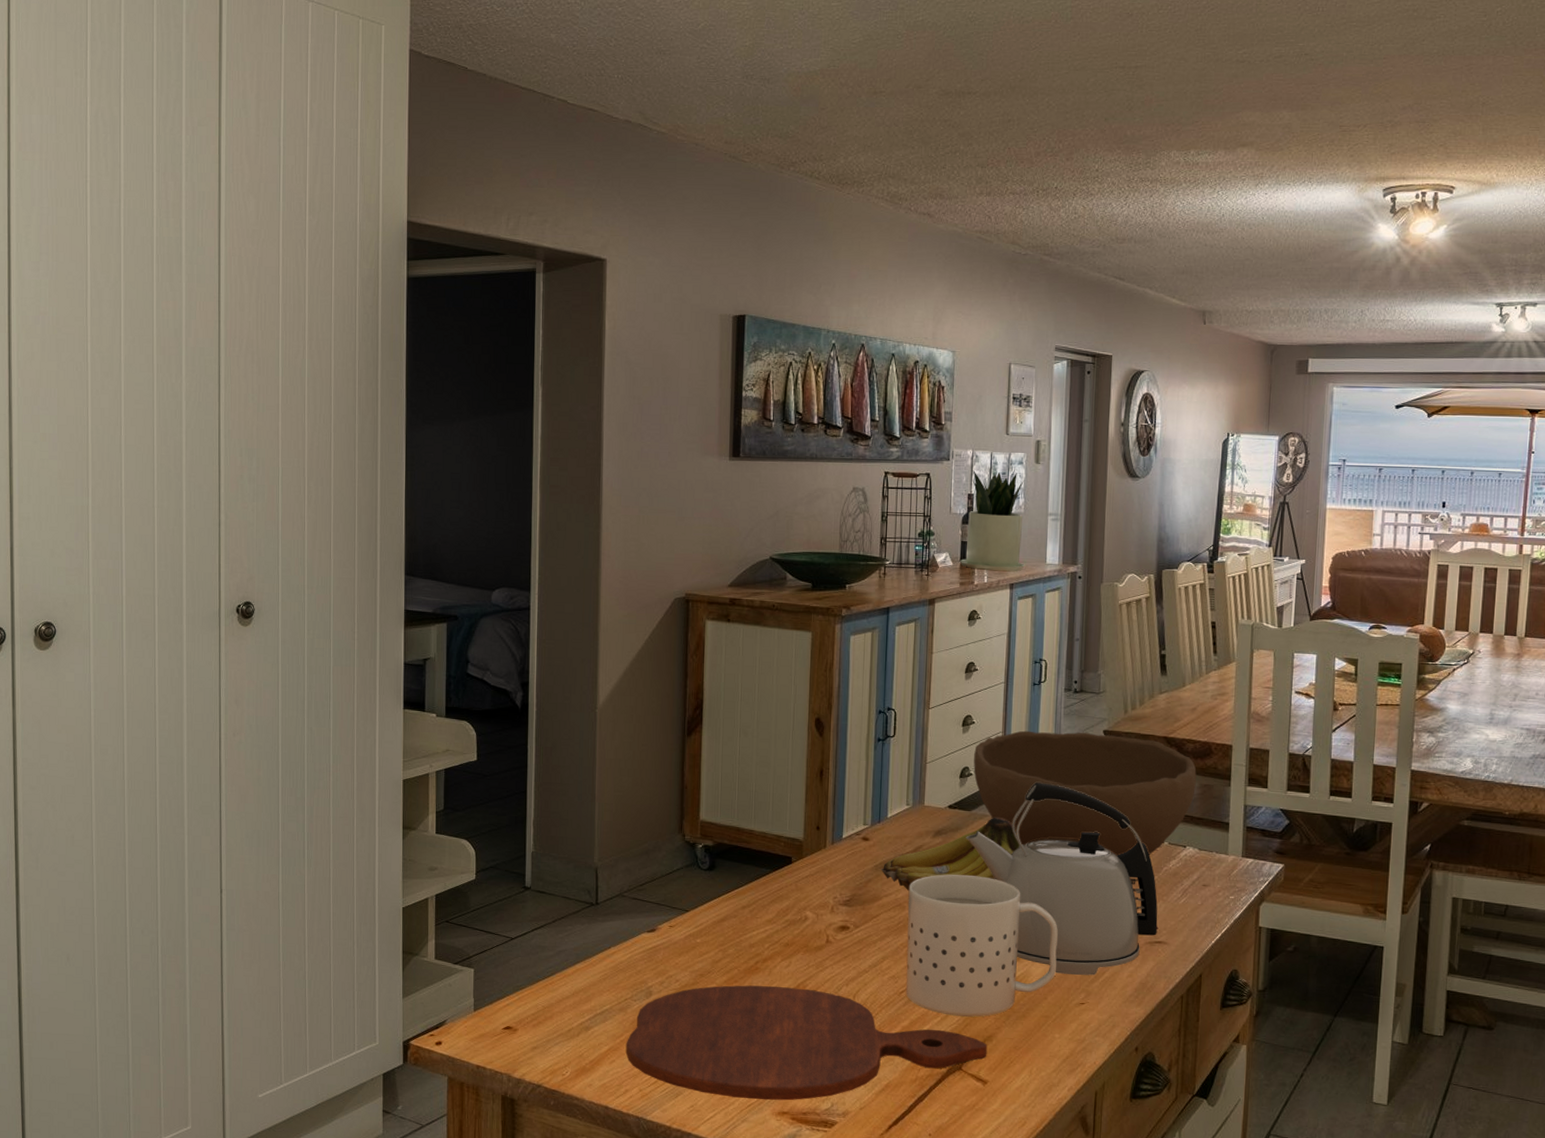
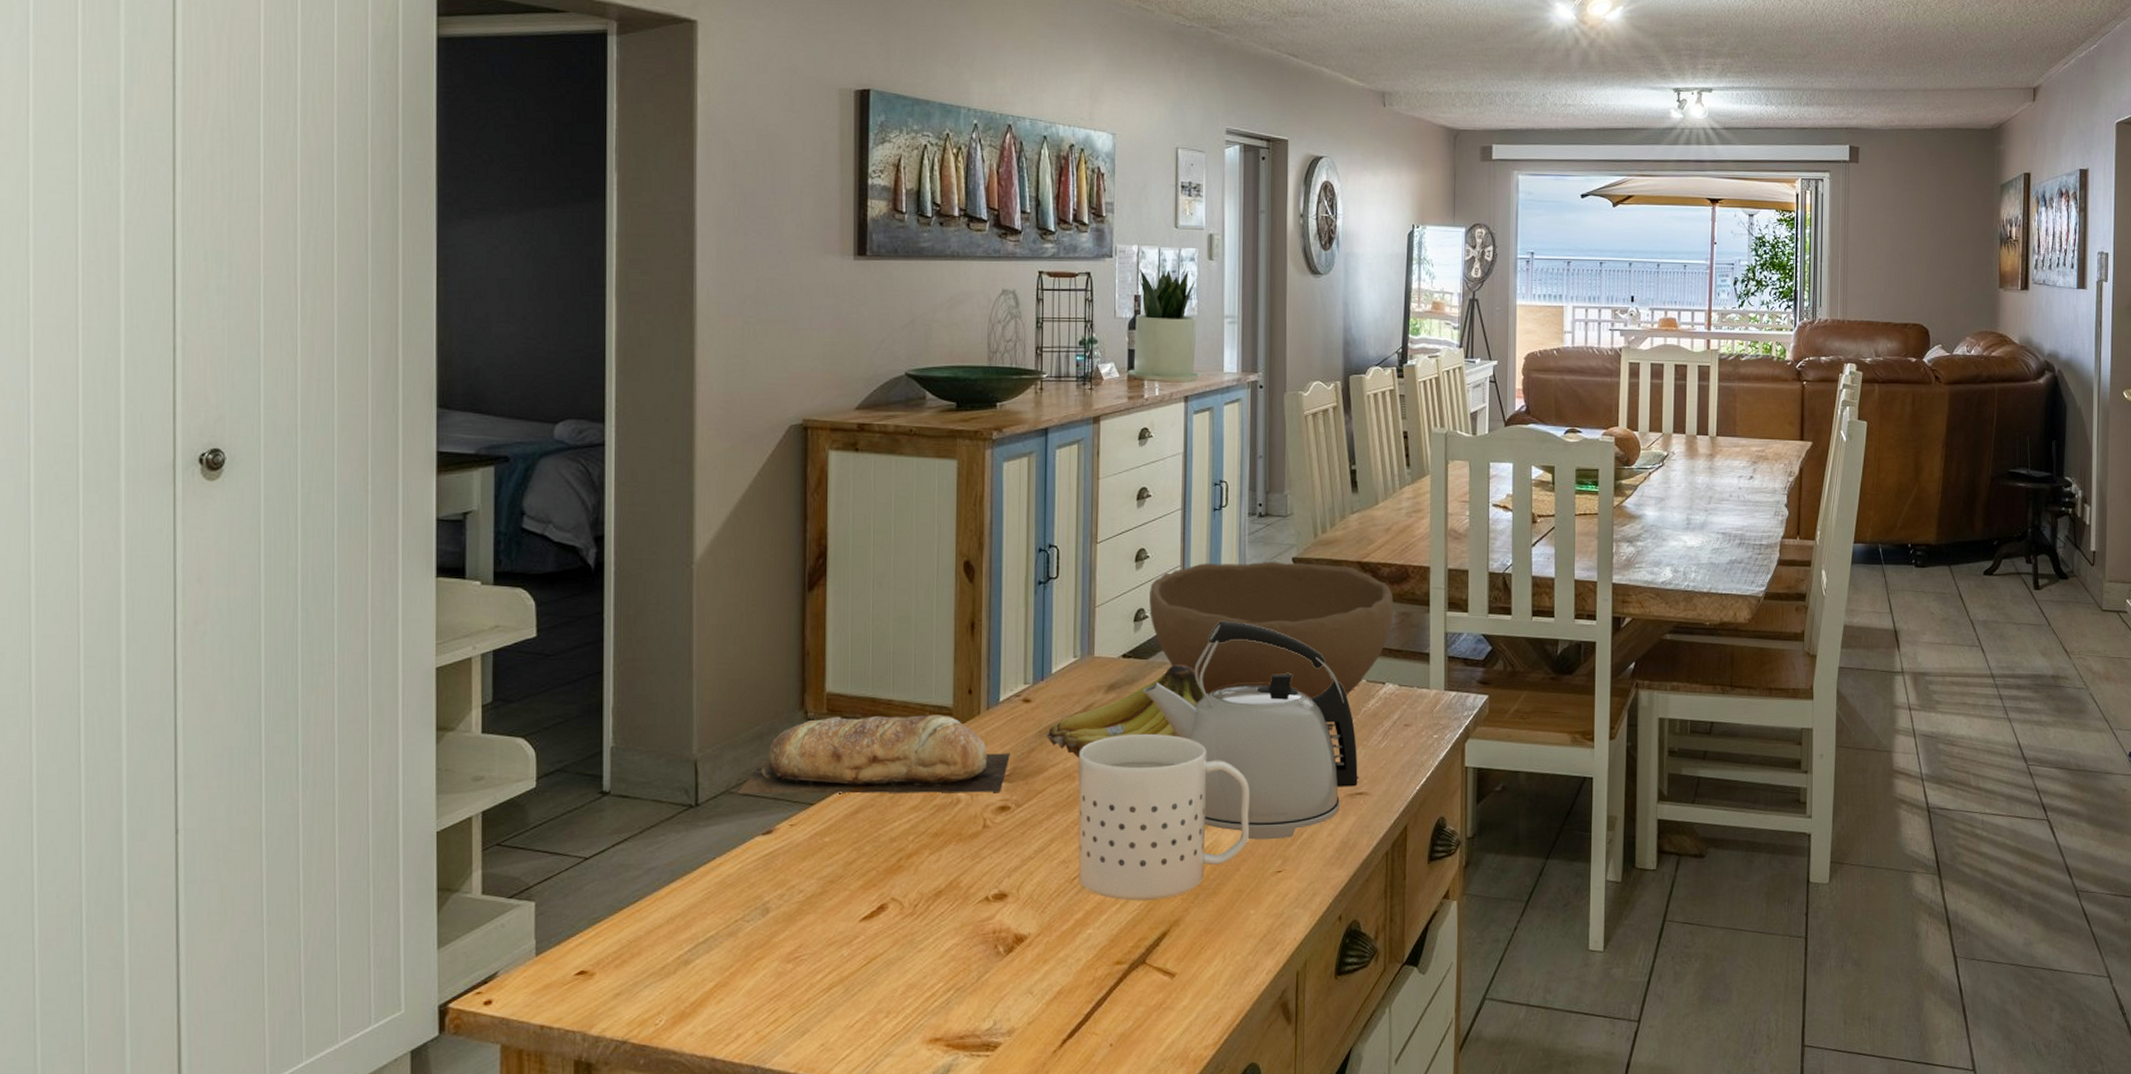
cutting board: present [625,985,988,1101] -> none [736,885,1175,1028]
bread loaf: none [629,841,850,914] -> present [737,715,1010,795]

